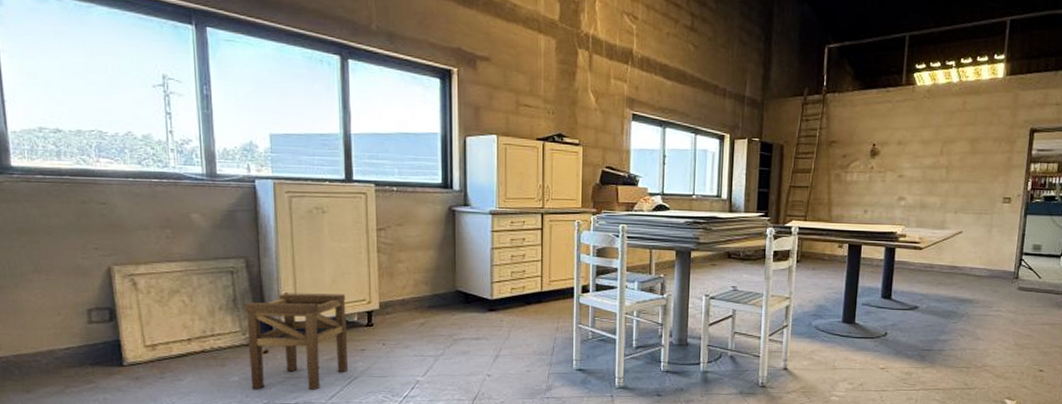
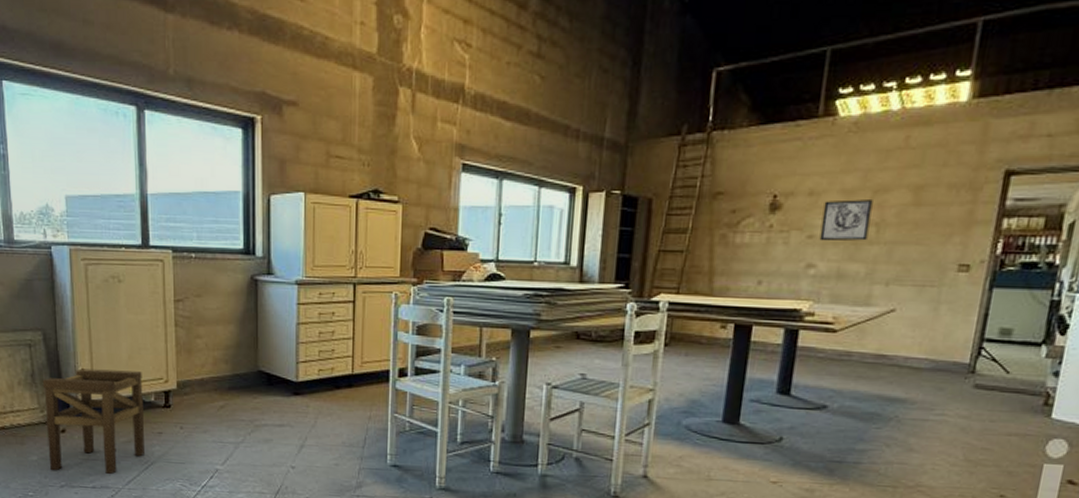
wall art: none [907,148,943,180] -> present [819,199,873,242]

